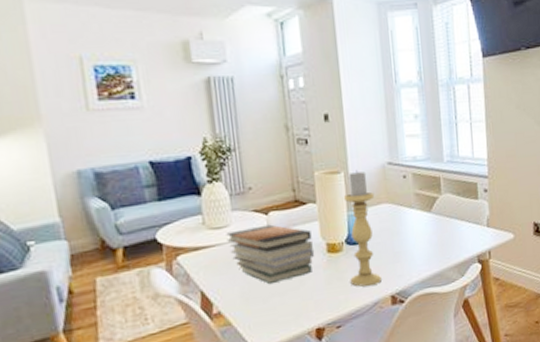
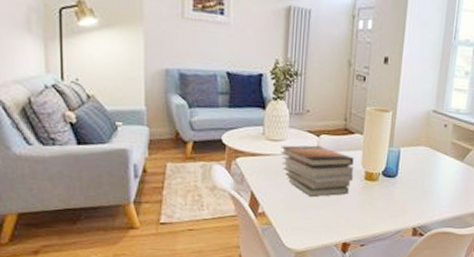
candle holder: present [343,169,381,287] -> none [380,111,416,215]

